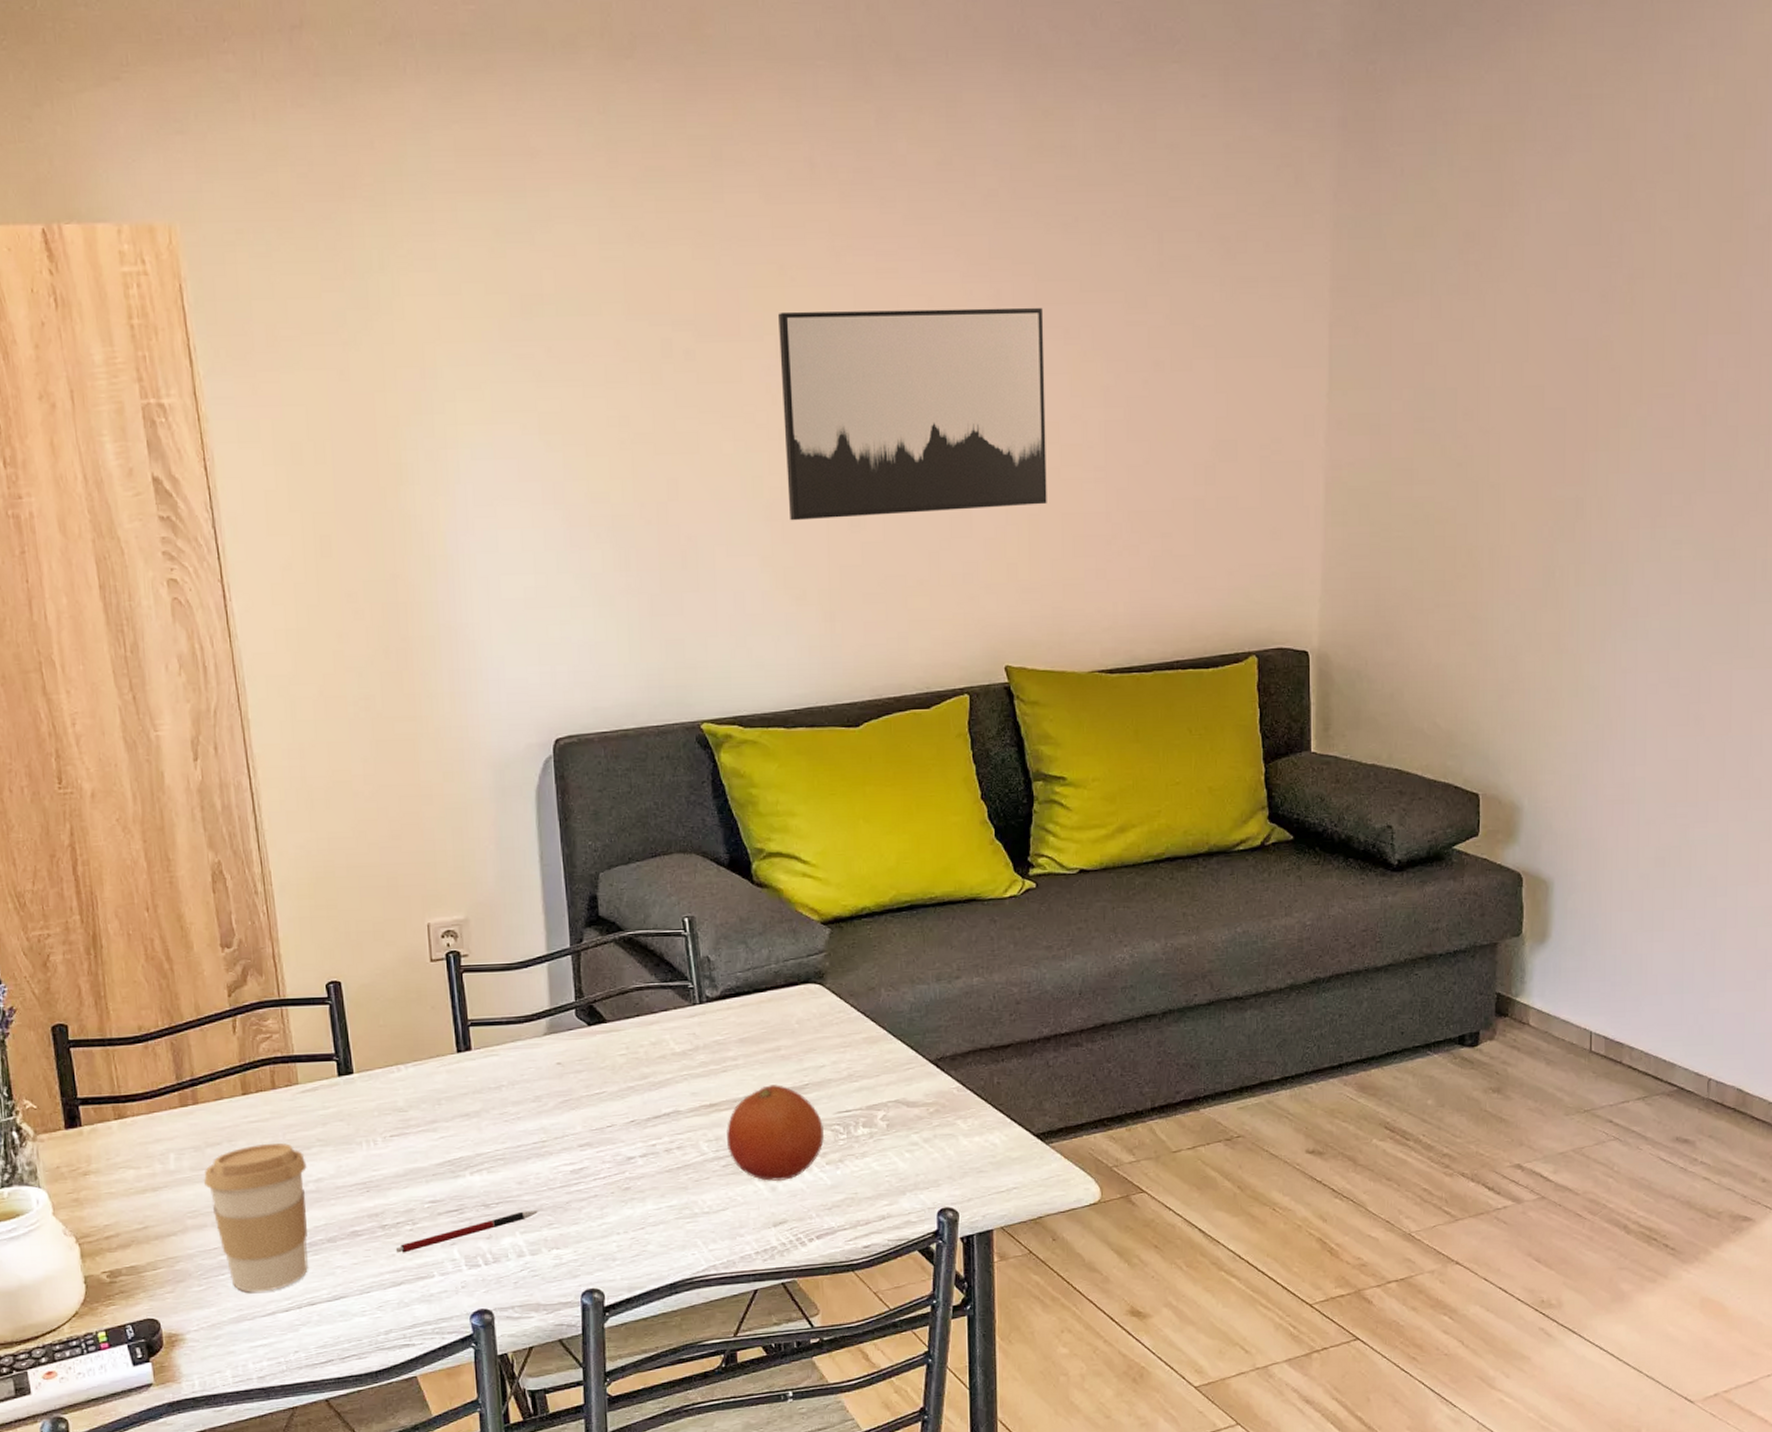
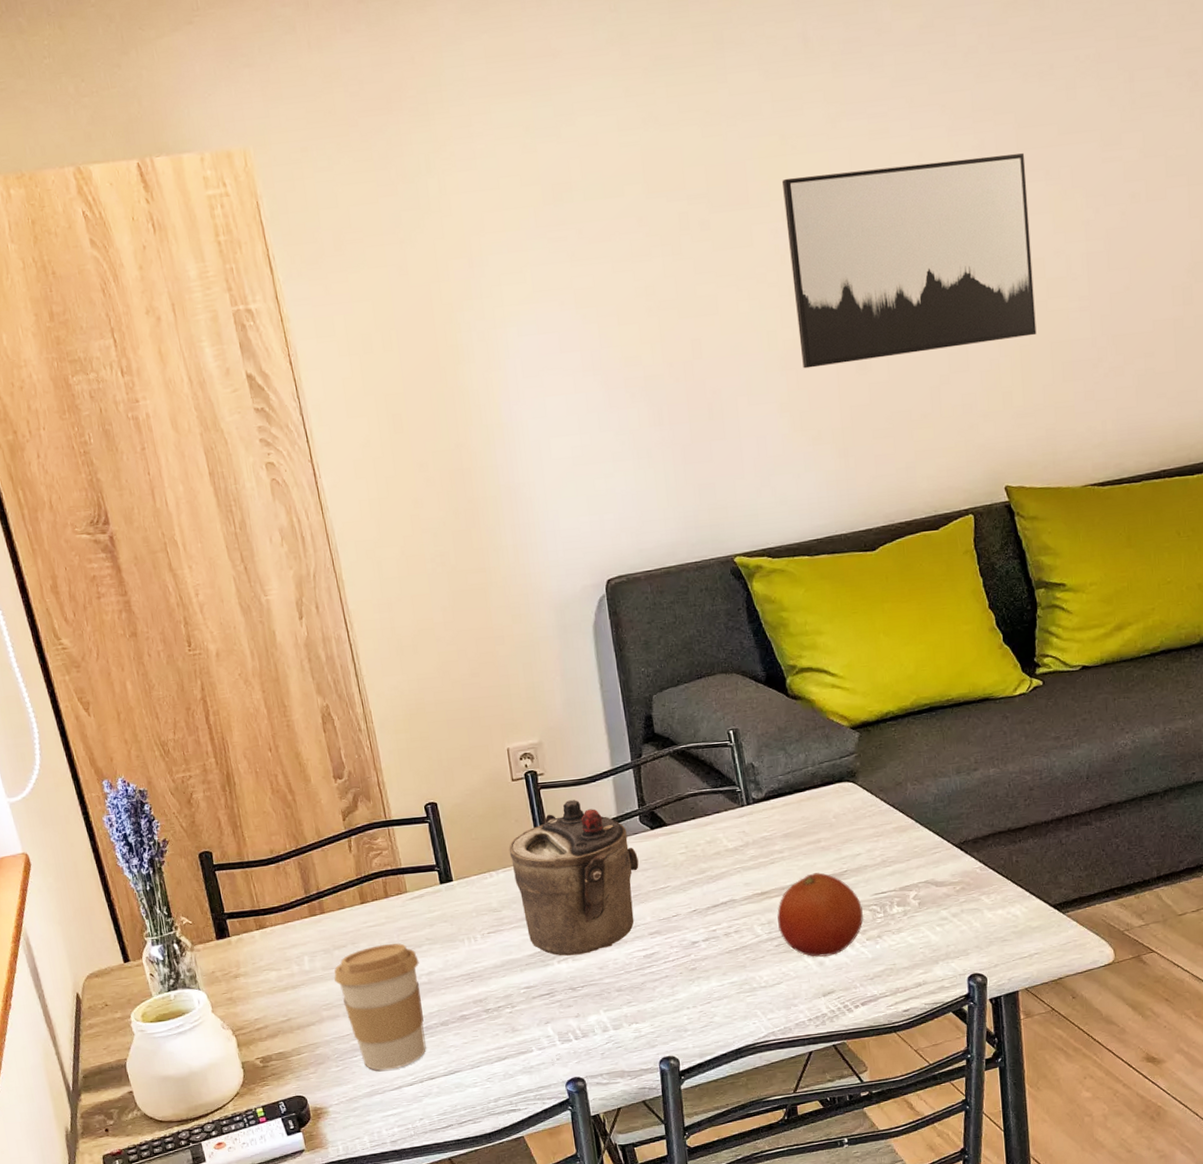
pen: present [395,1211,539,1253] -> none [498,991,619,1033]
teapot: none [421,987,572,1167] -> present [509,800,639,956]

